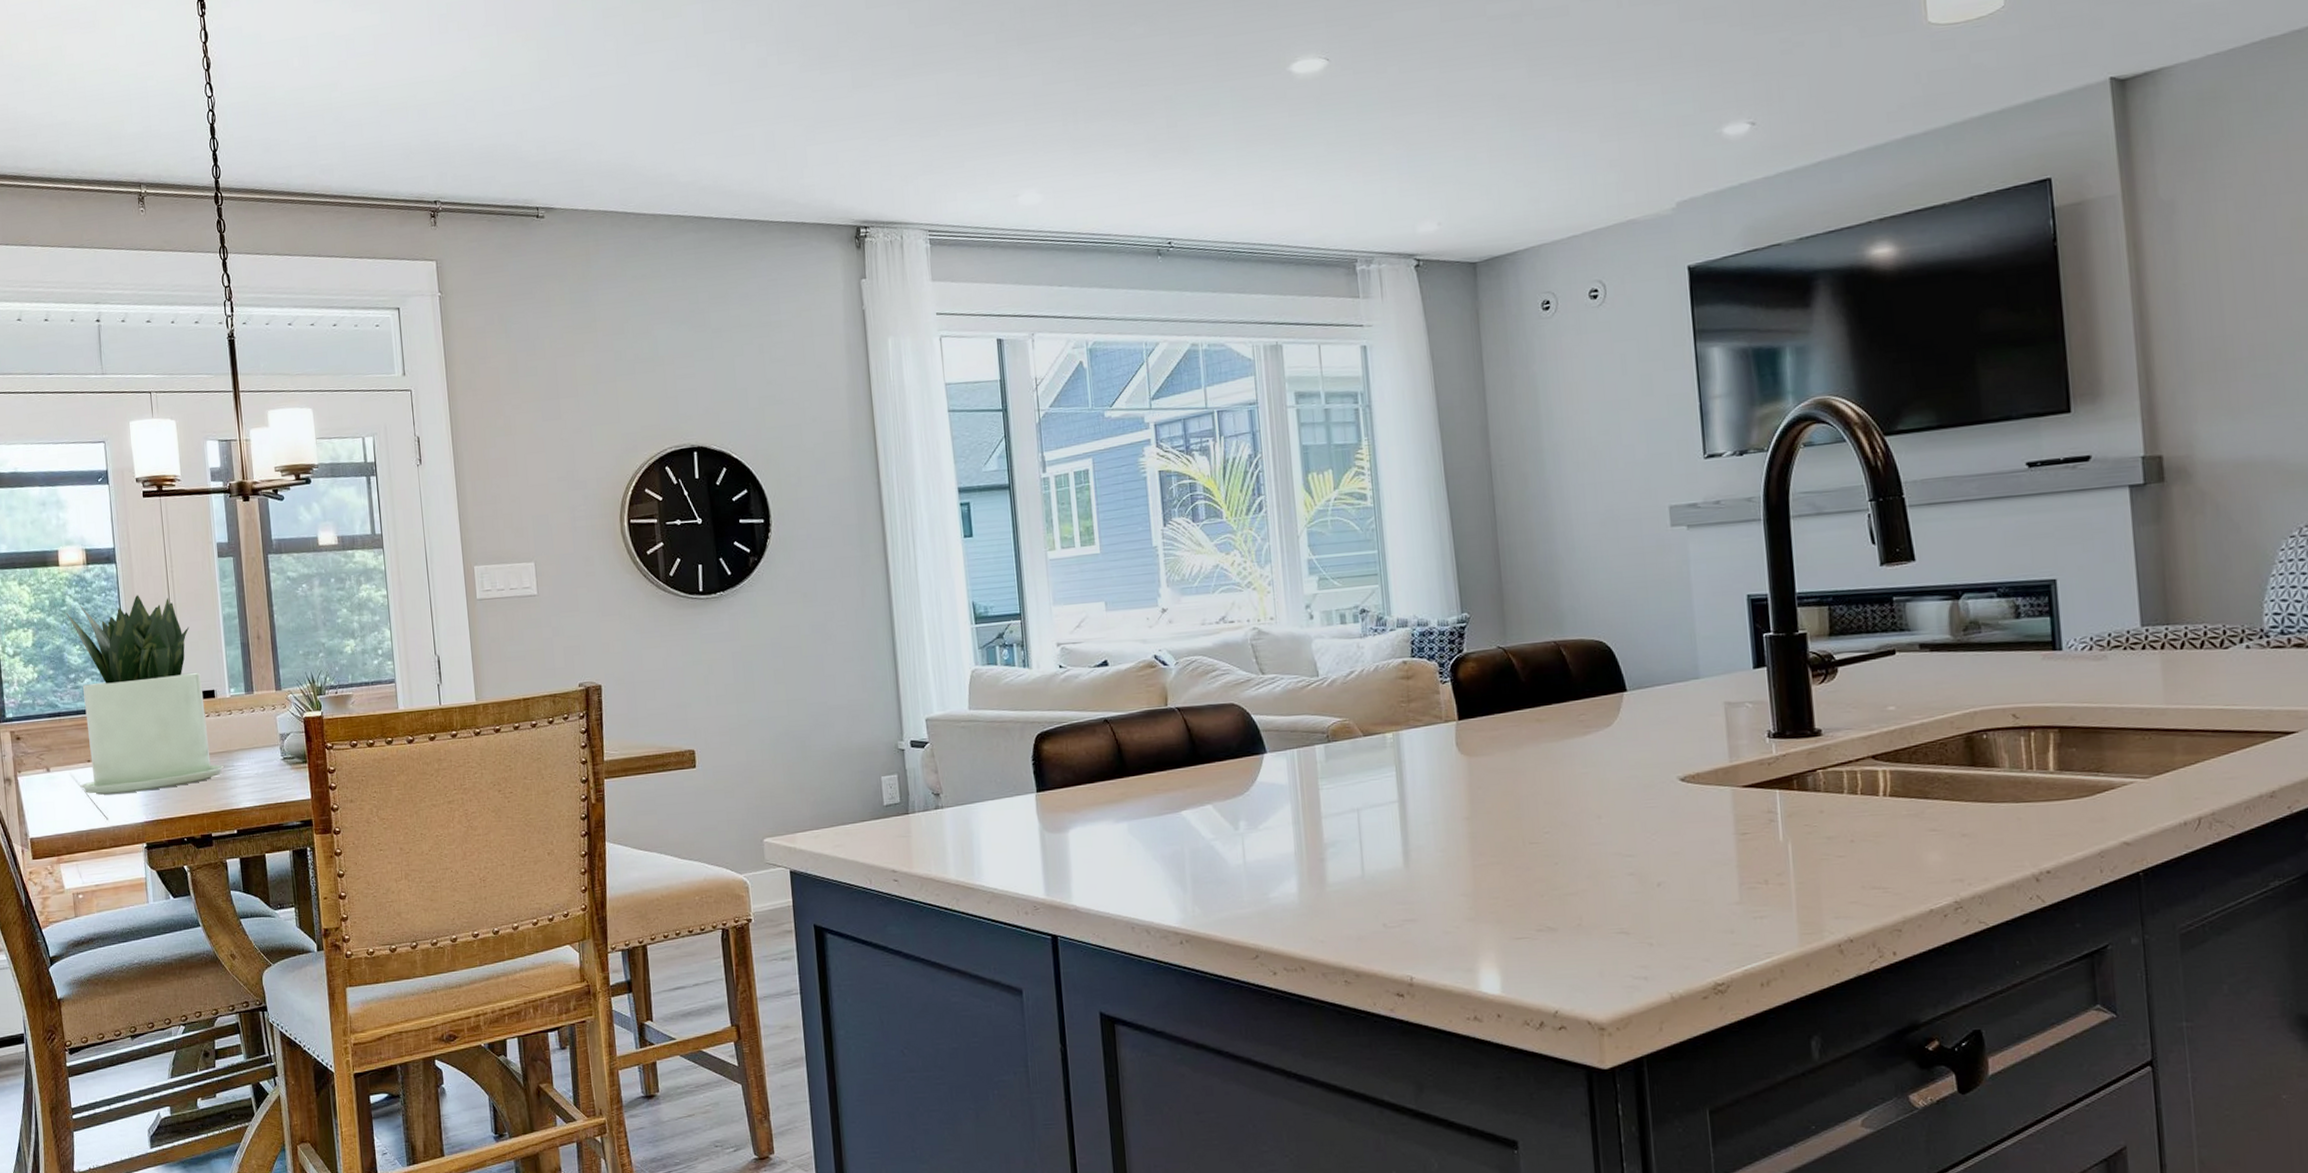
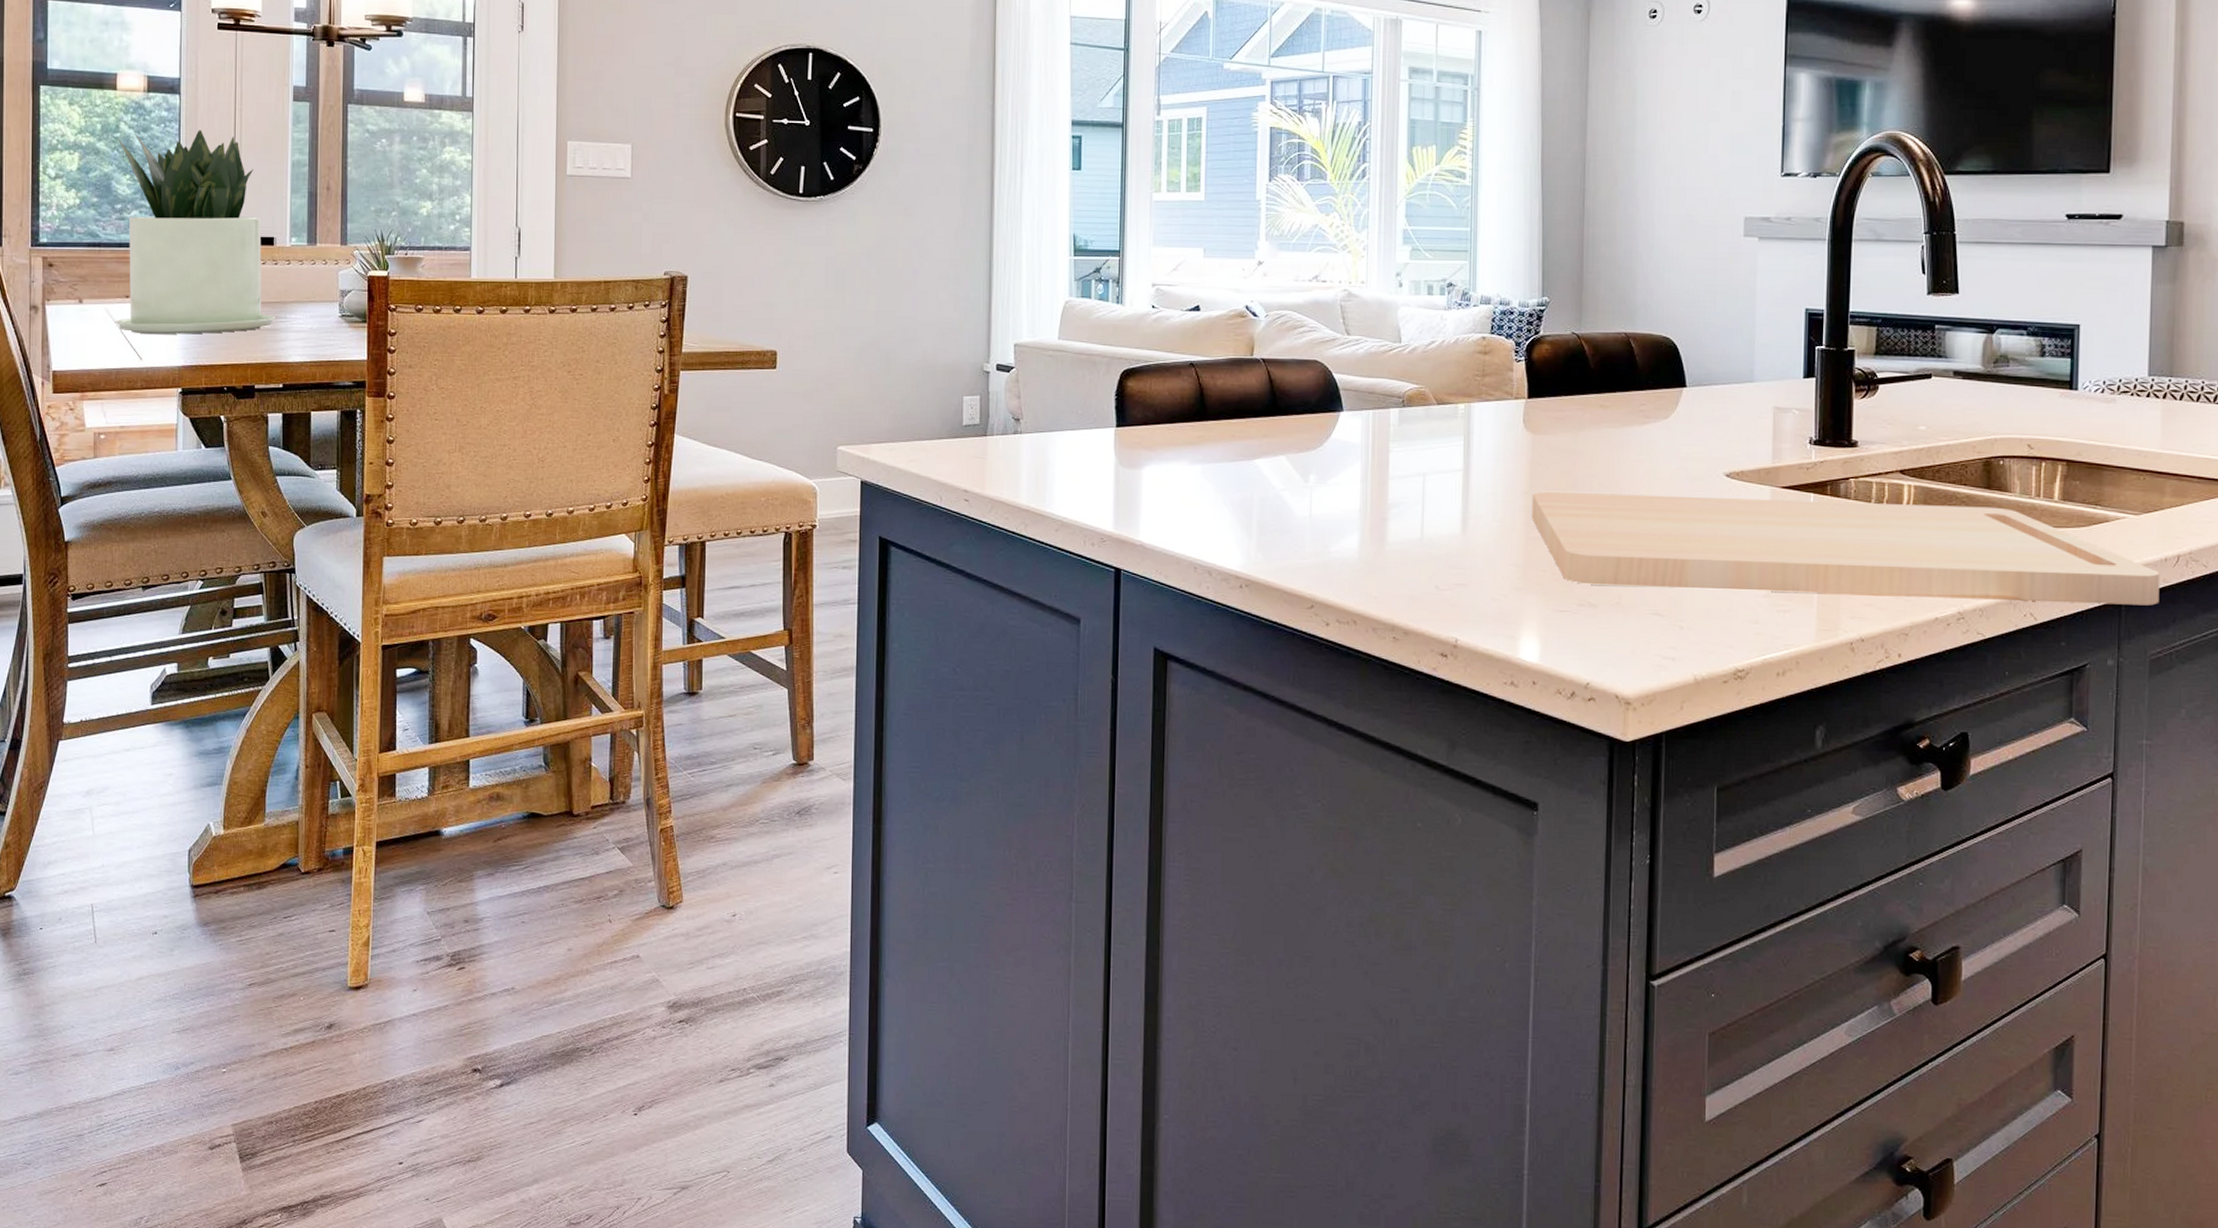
cutting board: none [1474,784,2184,909] -> present [1531,492,2160,606]

